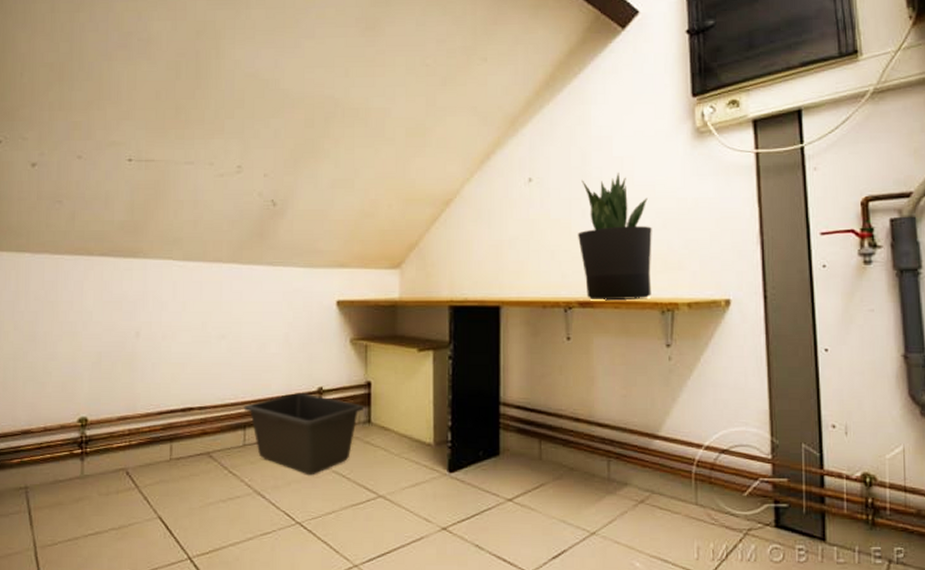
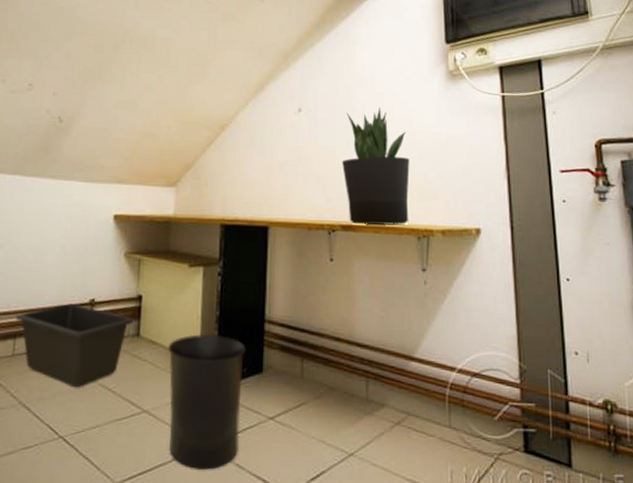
waste bin: none [401,418,482,551] -> present [168,334,247,470]

